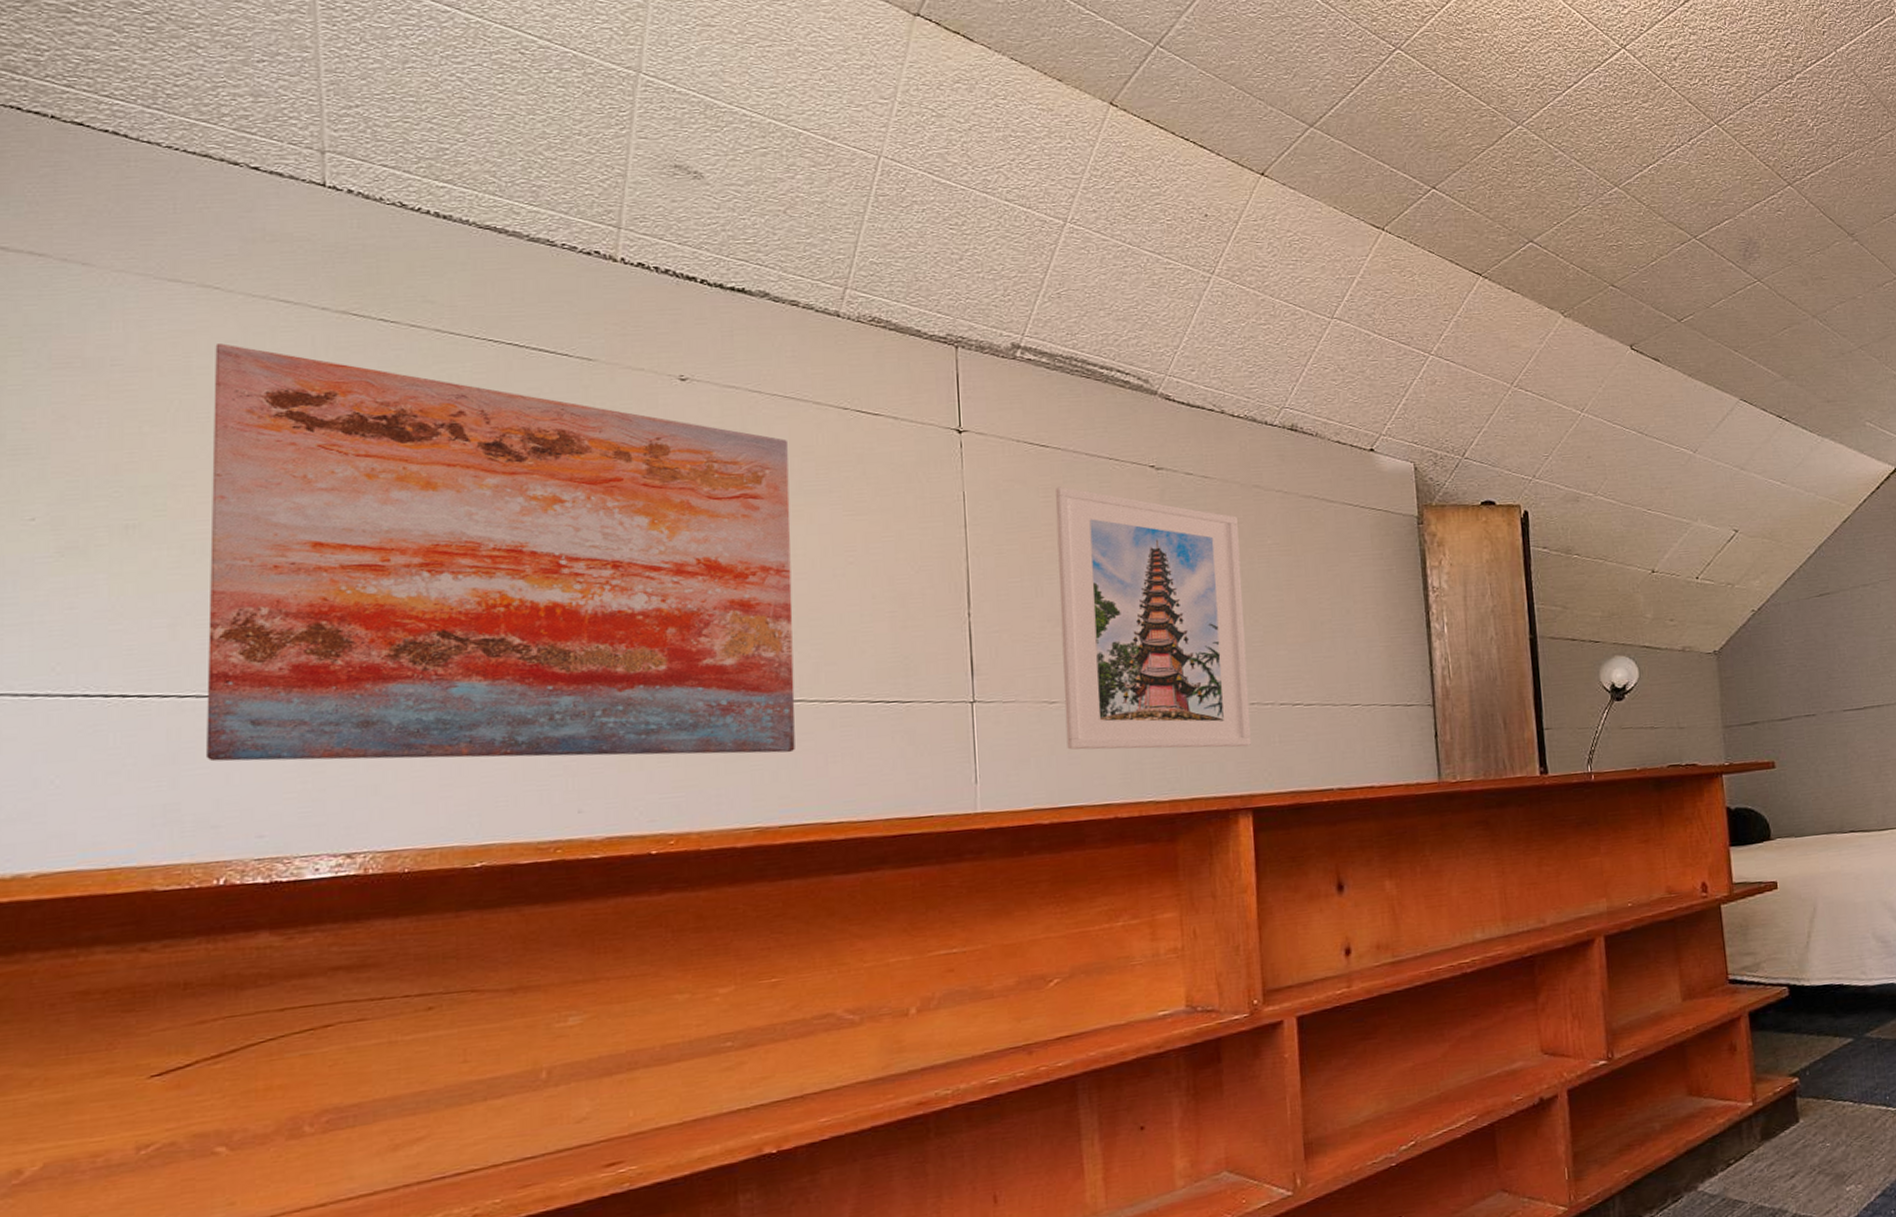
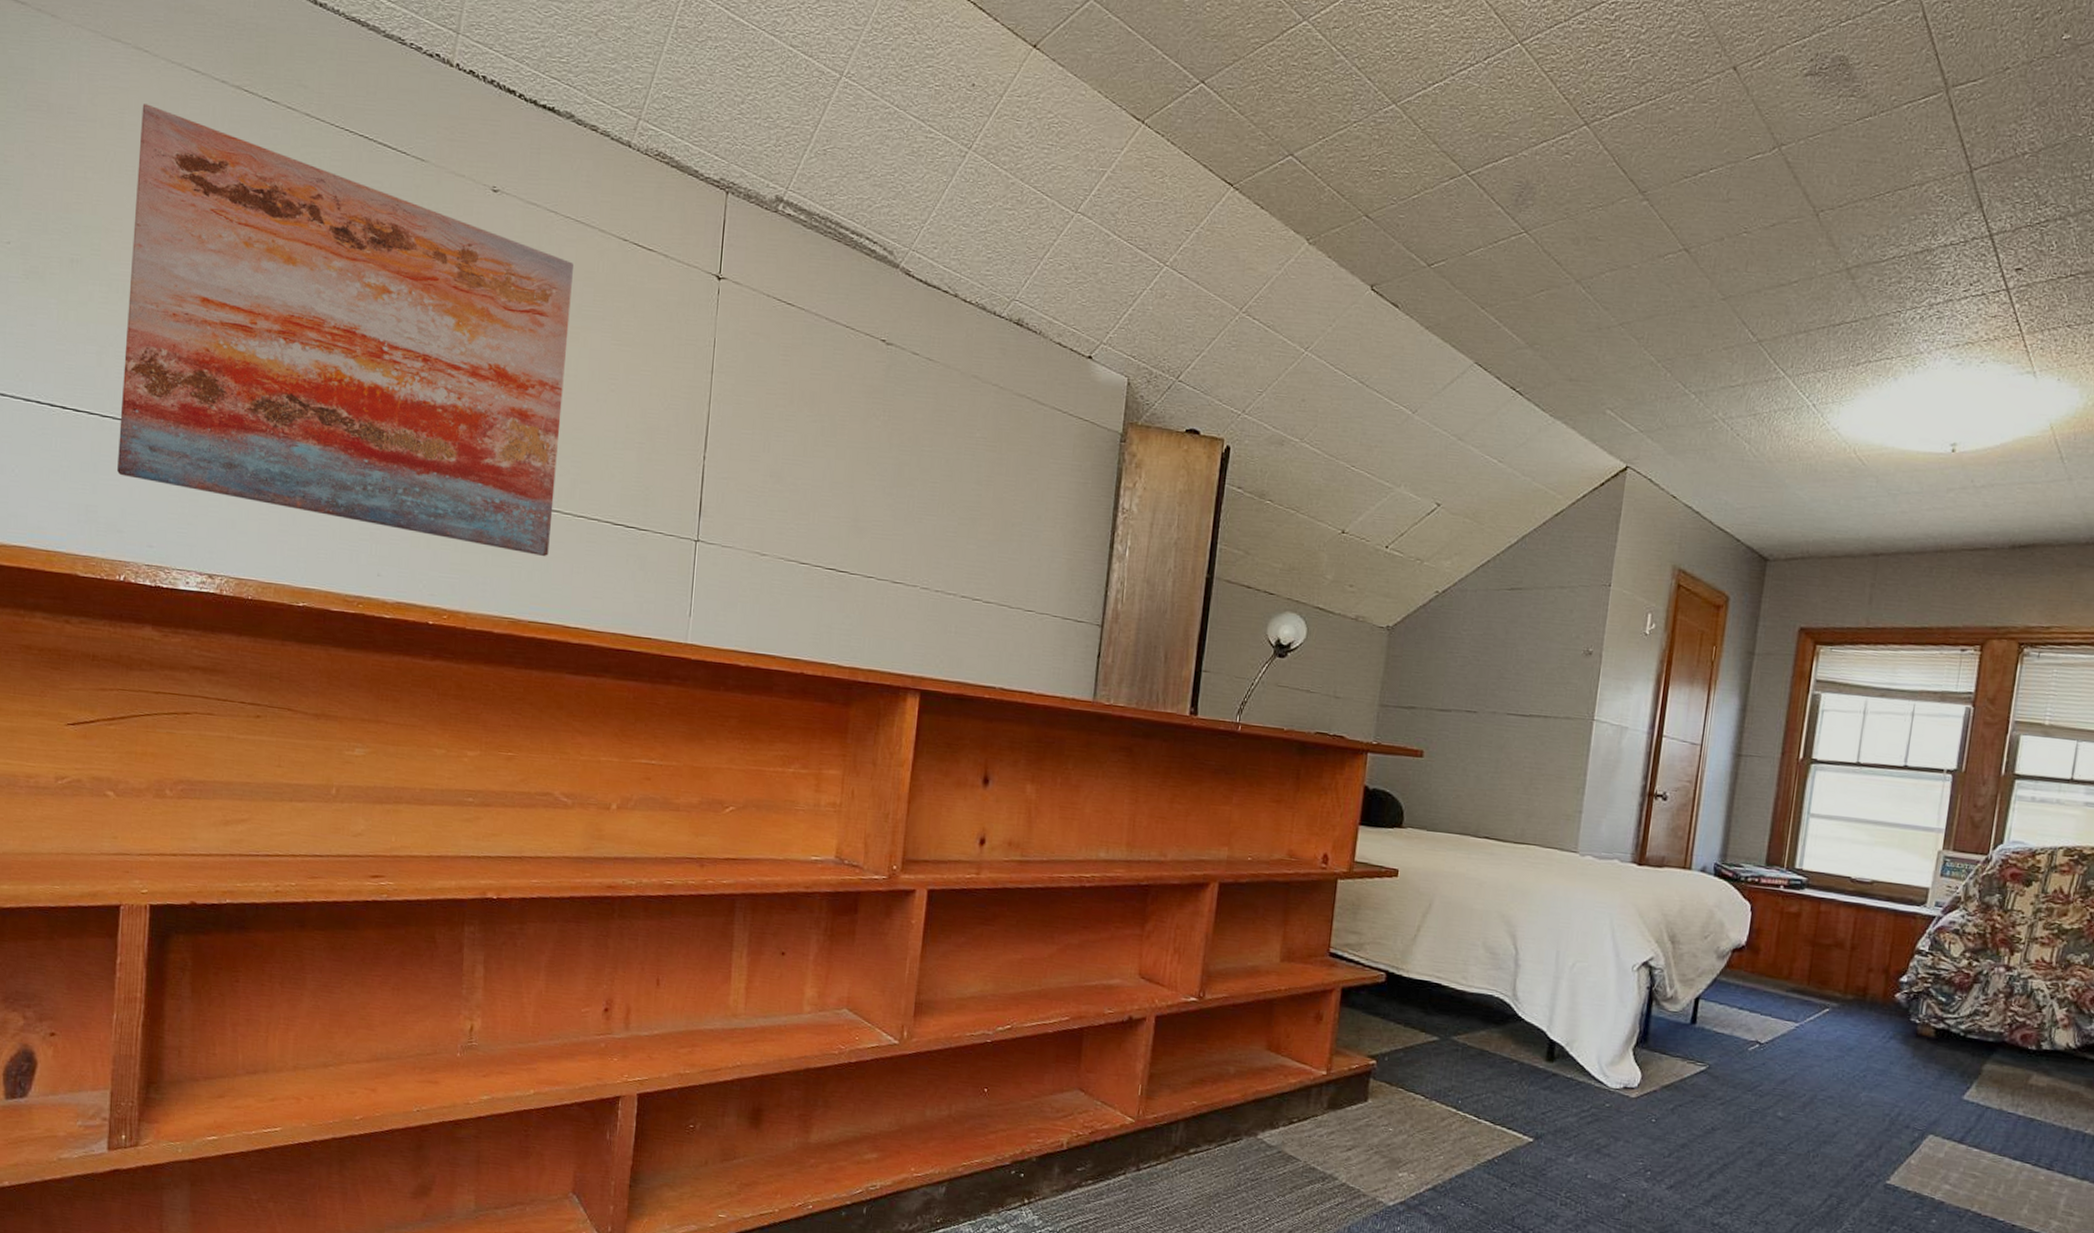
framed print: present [1055,486,1251,750] -> none [770,347,952,631]

